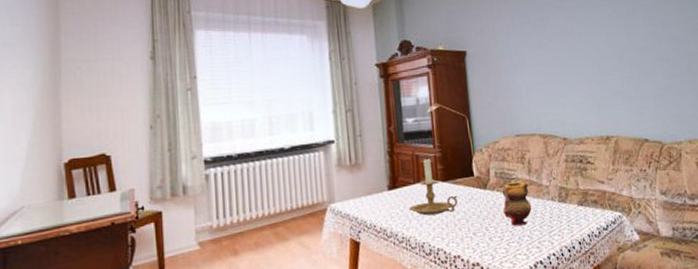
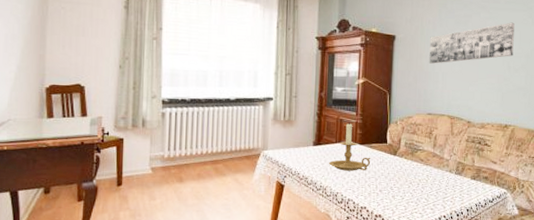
teapot: present [500,182,532,227] -> none [407,153,432,190]
wall art: none [505,20,603,78] -> present [429,22,515,64]

